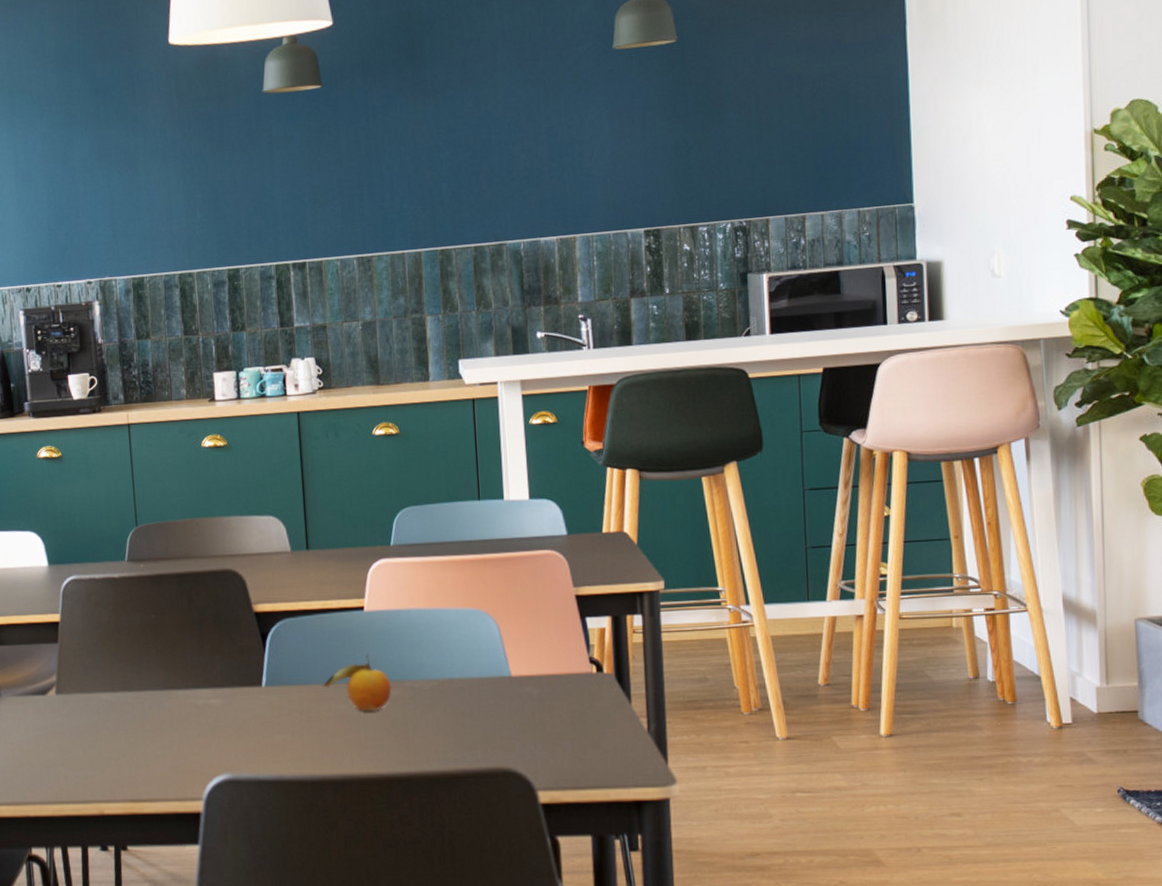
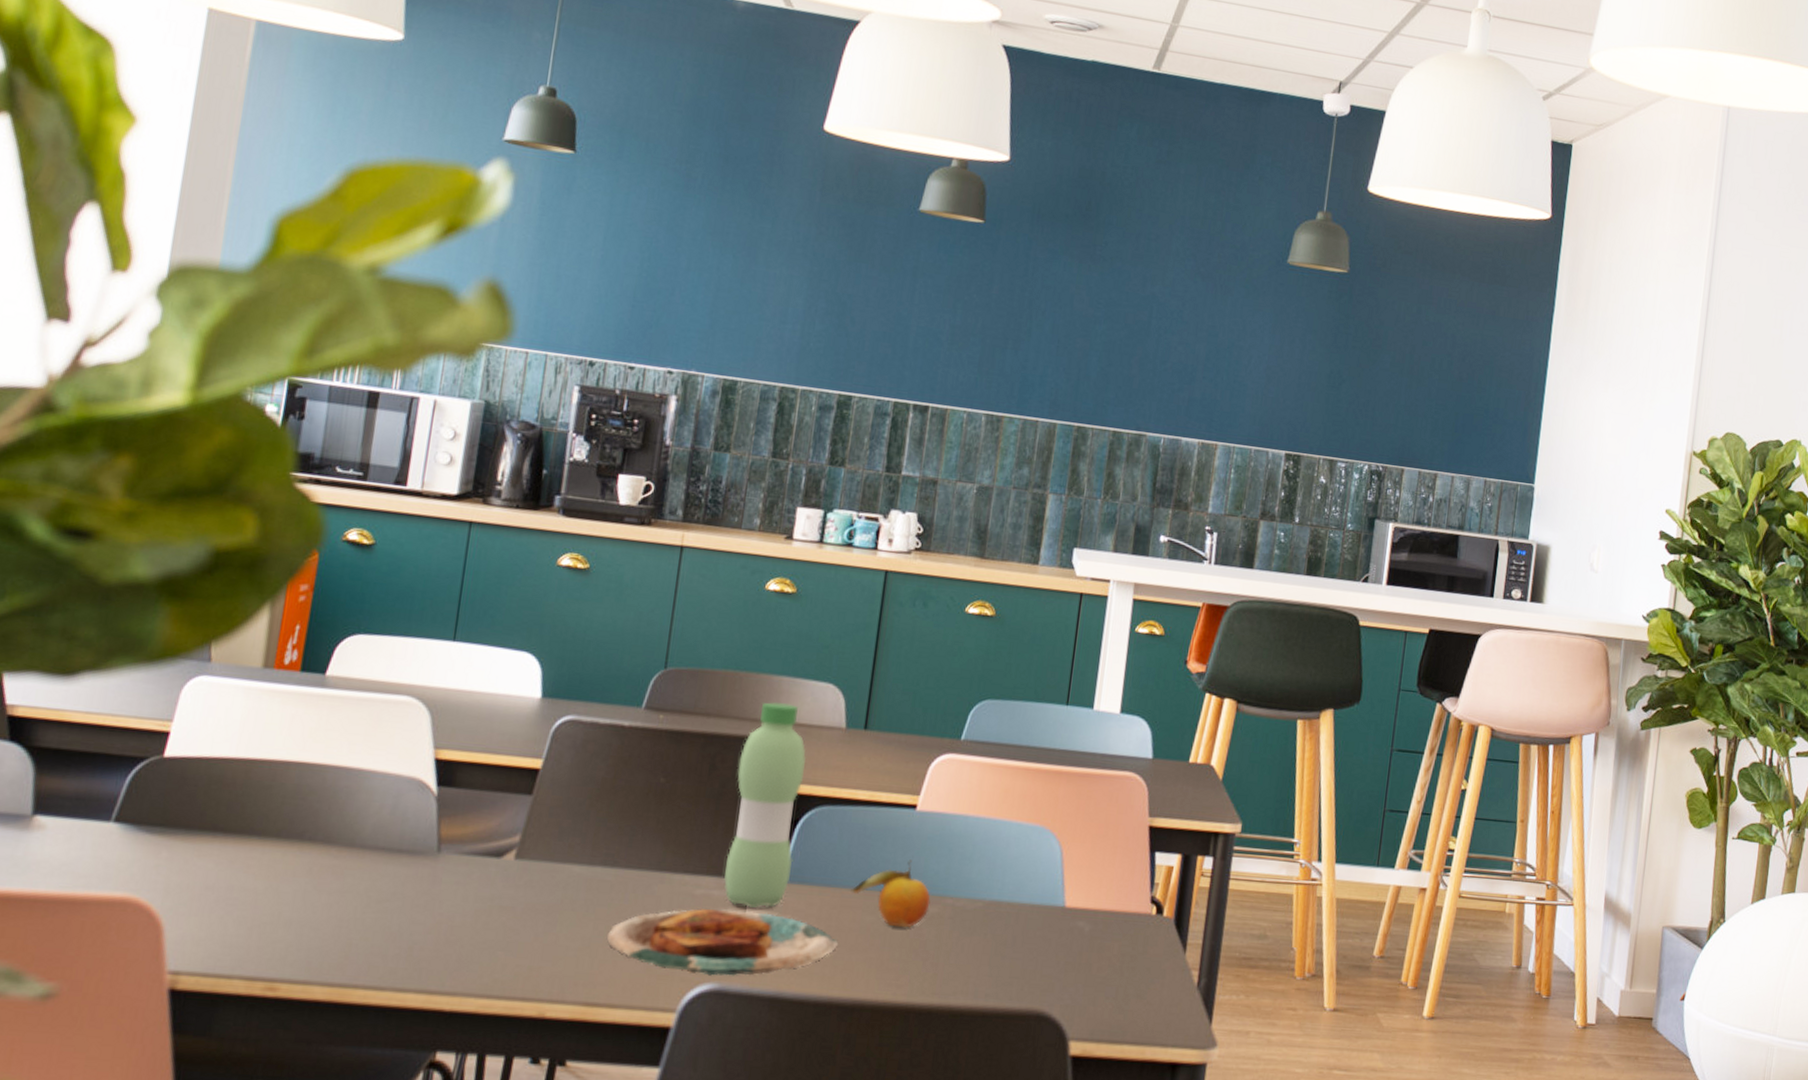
plate: none [136,713,322,768] -> present [607,908,839,976]
water bottle: none [210,538,270,710] -> present [724,702,806,908]

